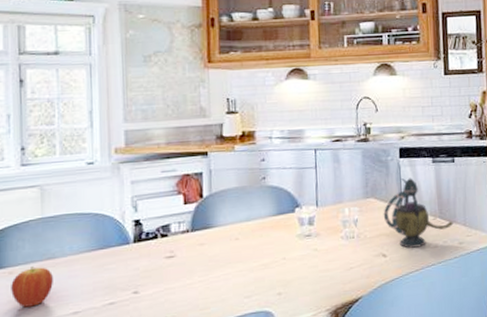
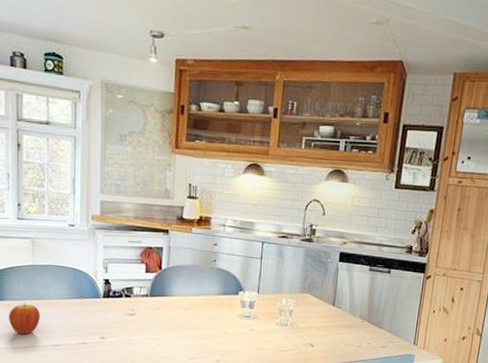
teapot: present [383,178,454,248] -> none [316,281,380,344]

